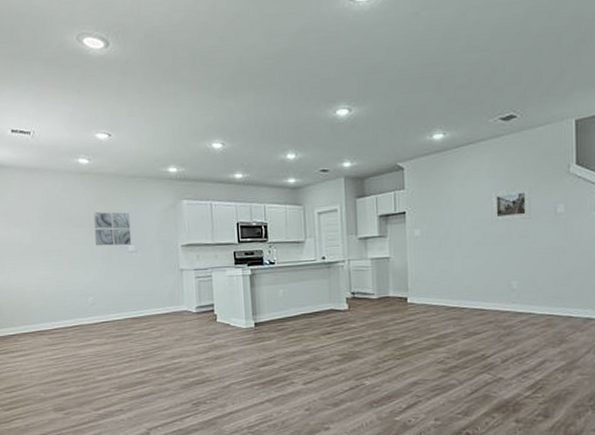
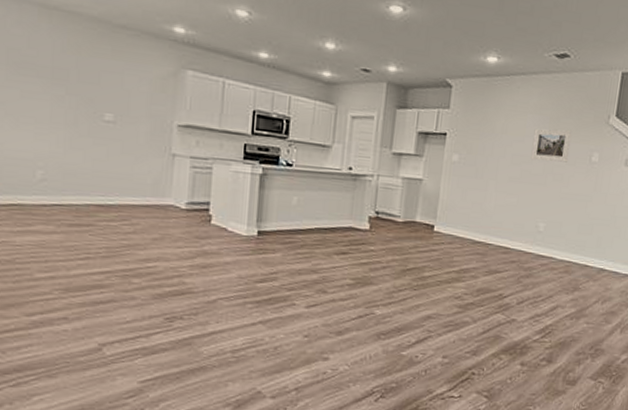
wall art: present [93,211,132,246] -> none [57,60,112,114]

